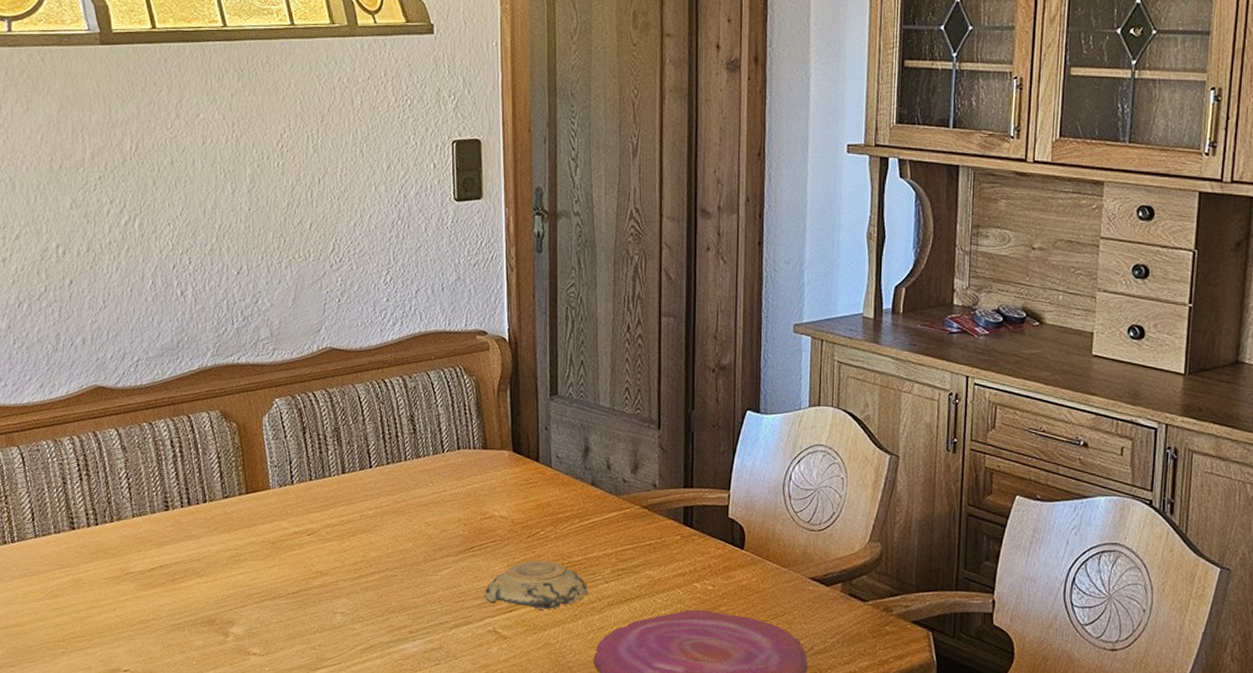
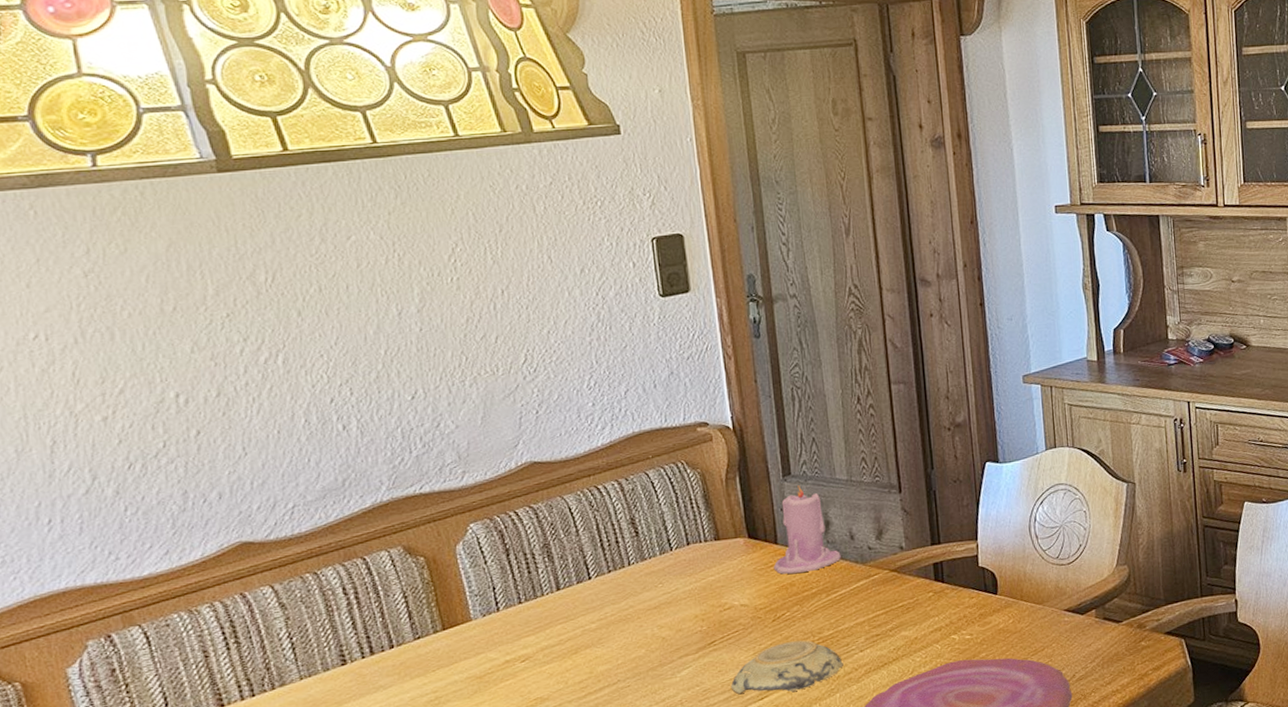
candle: none [533,406,597,494] -> present [773,485,841,575]

